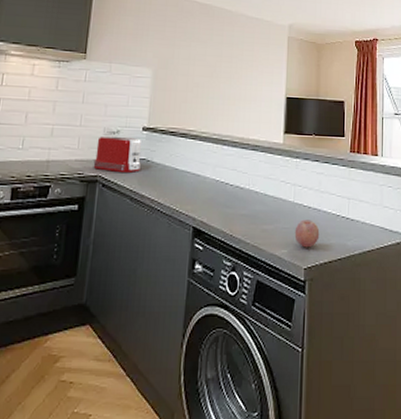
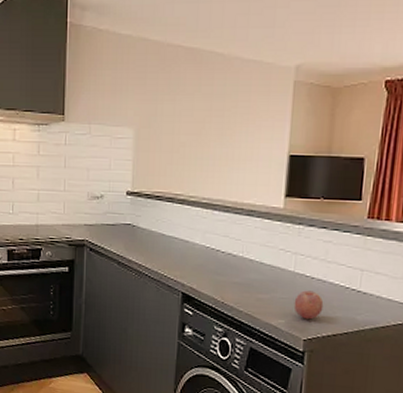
toaster: present [93,136,141,174] -> none [80,200,126,238]

